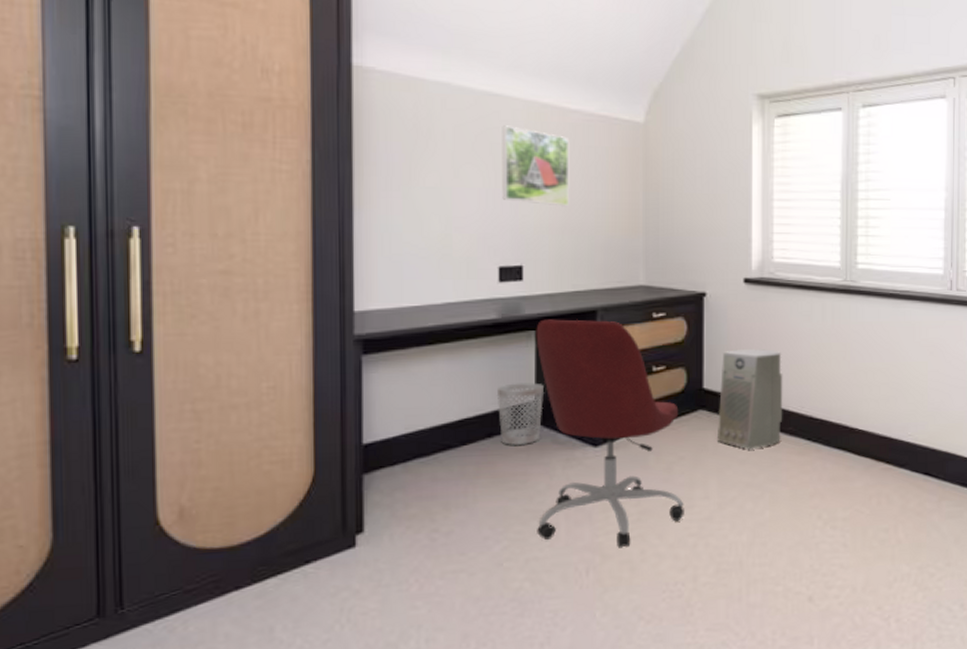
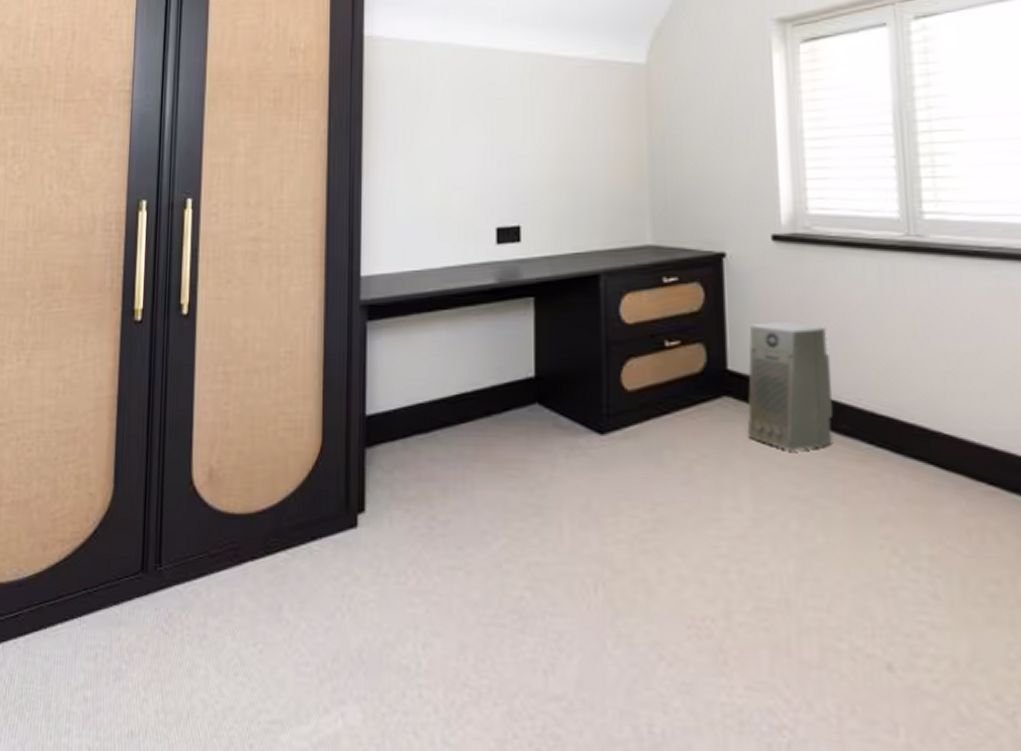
wastebasket: present [496,382,543,446] -> none [494,355,544,428]
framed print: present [502,125,570,206] -> none [499,80,567,160]
office chair: present [536,319,684,548] -> none [534,284,710,564]

